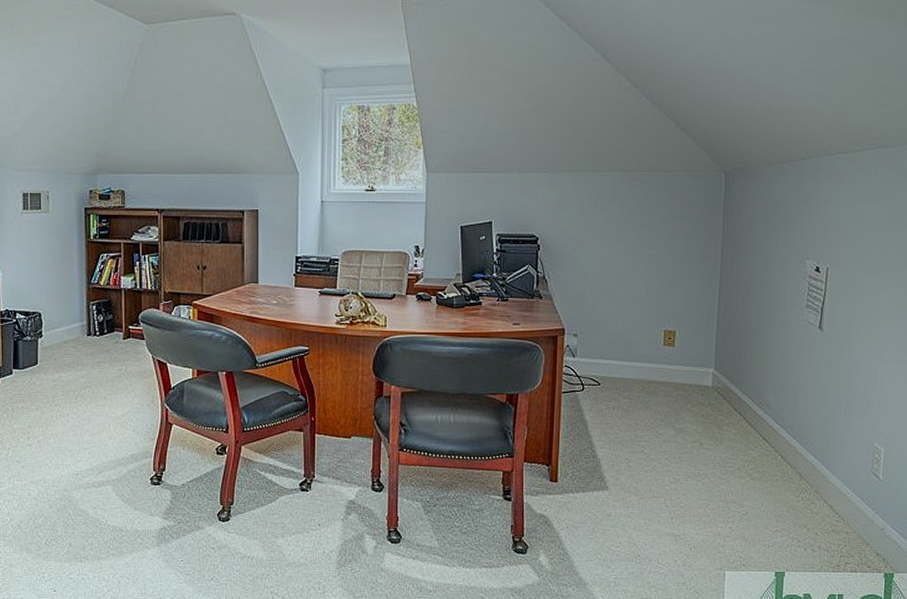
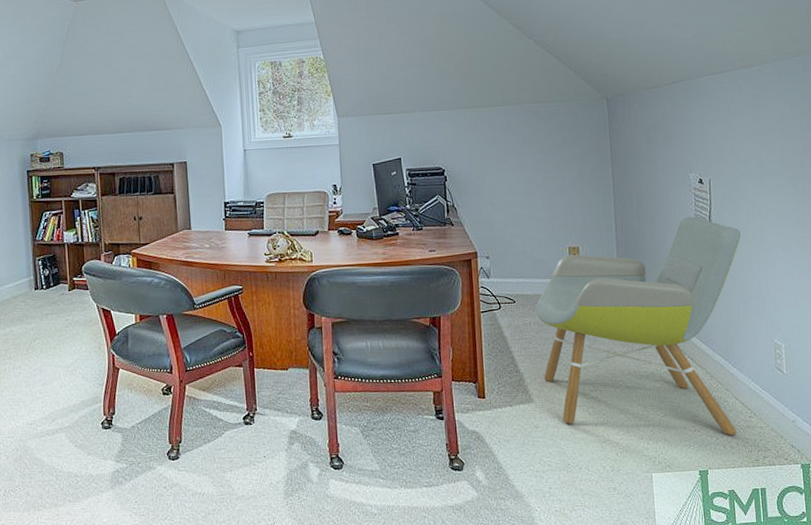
armchair: none [621,306,853,538] -> present [535,216,741,435]

